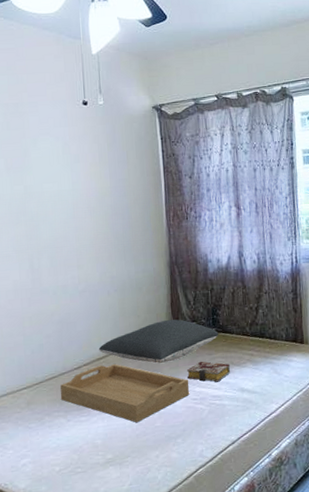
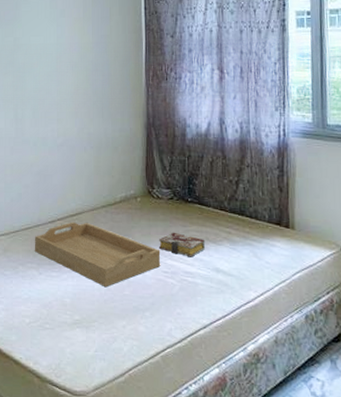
pillow: present [98,319,219,364] -> none [72,184,195,228]

